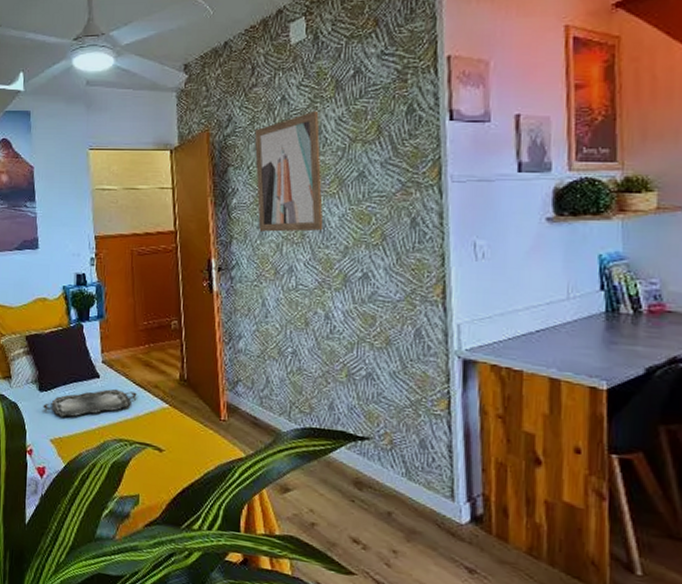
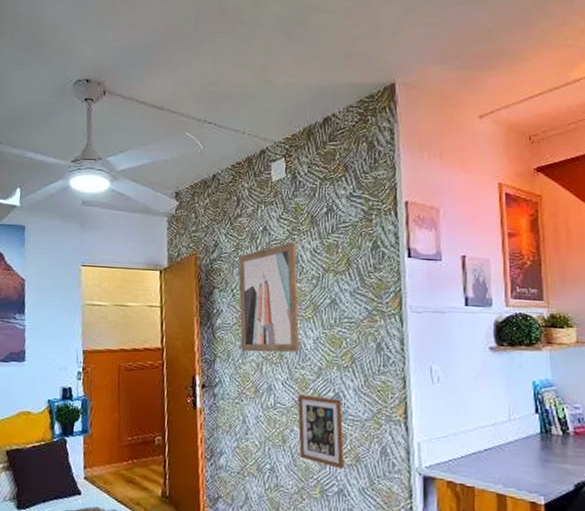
picture frame: none [321,275,374,352] -> present [297,394,345,469]

